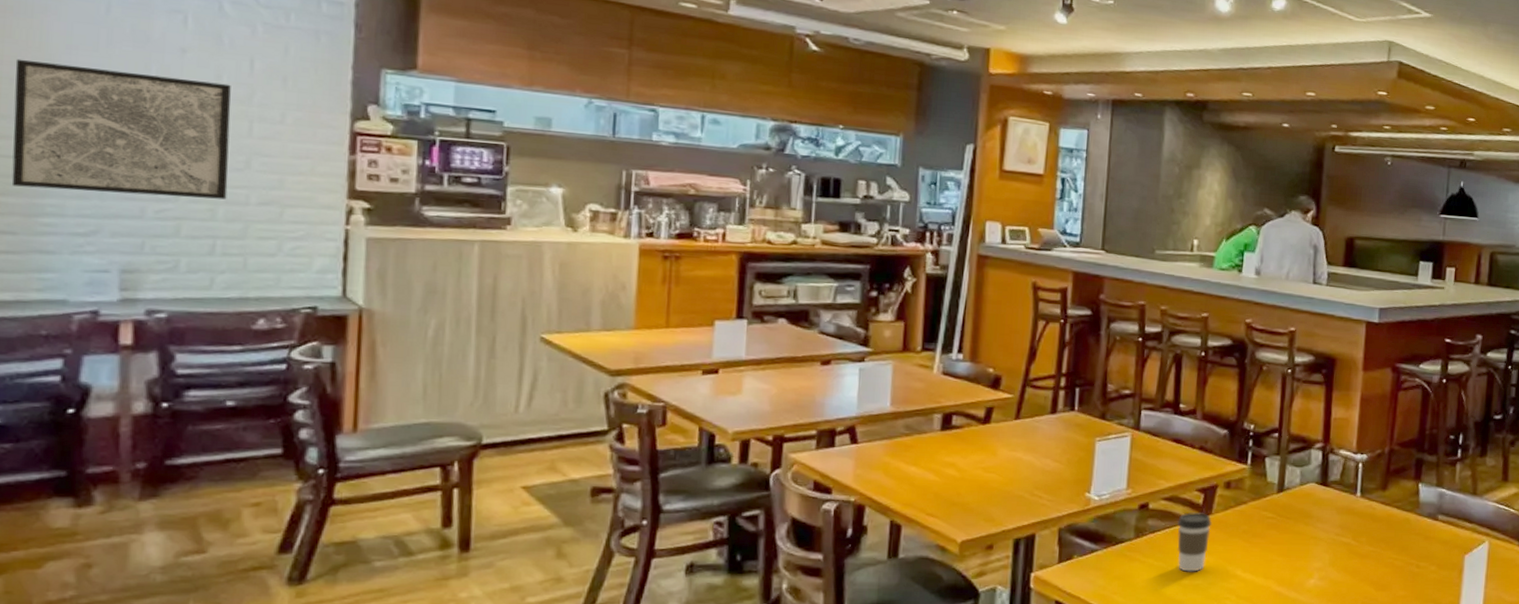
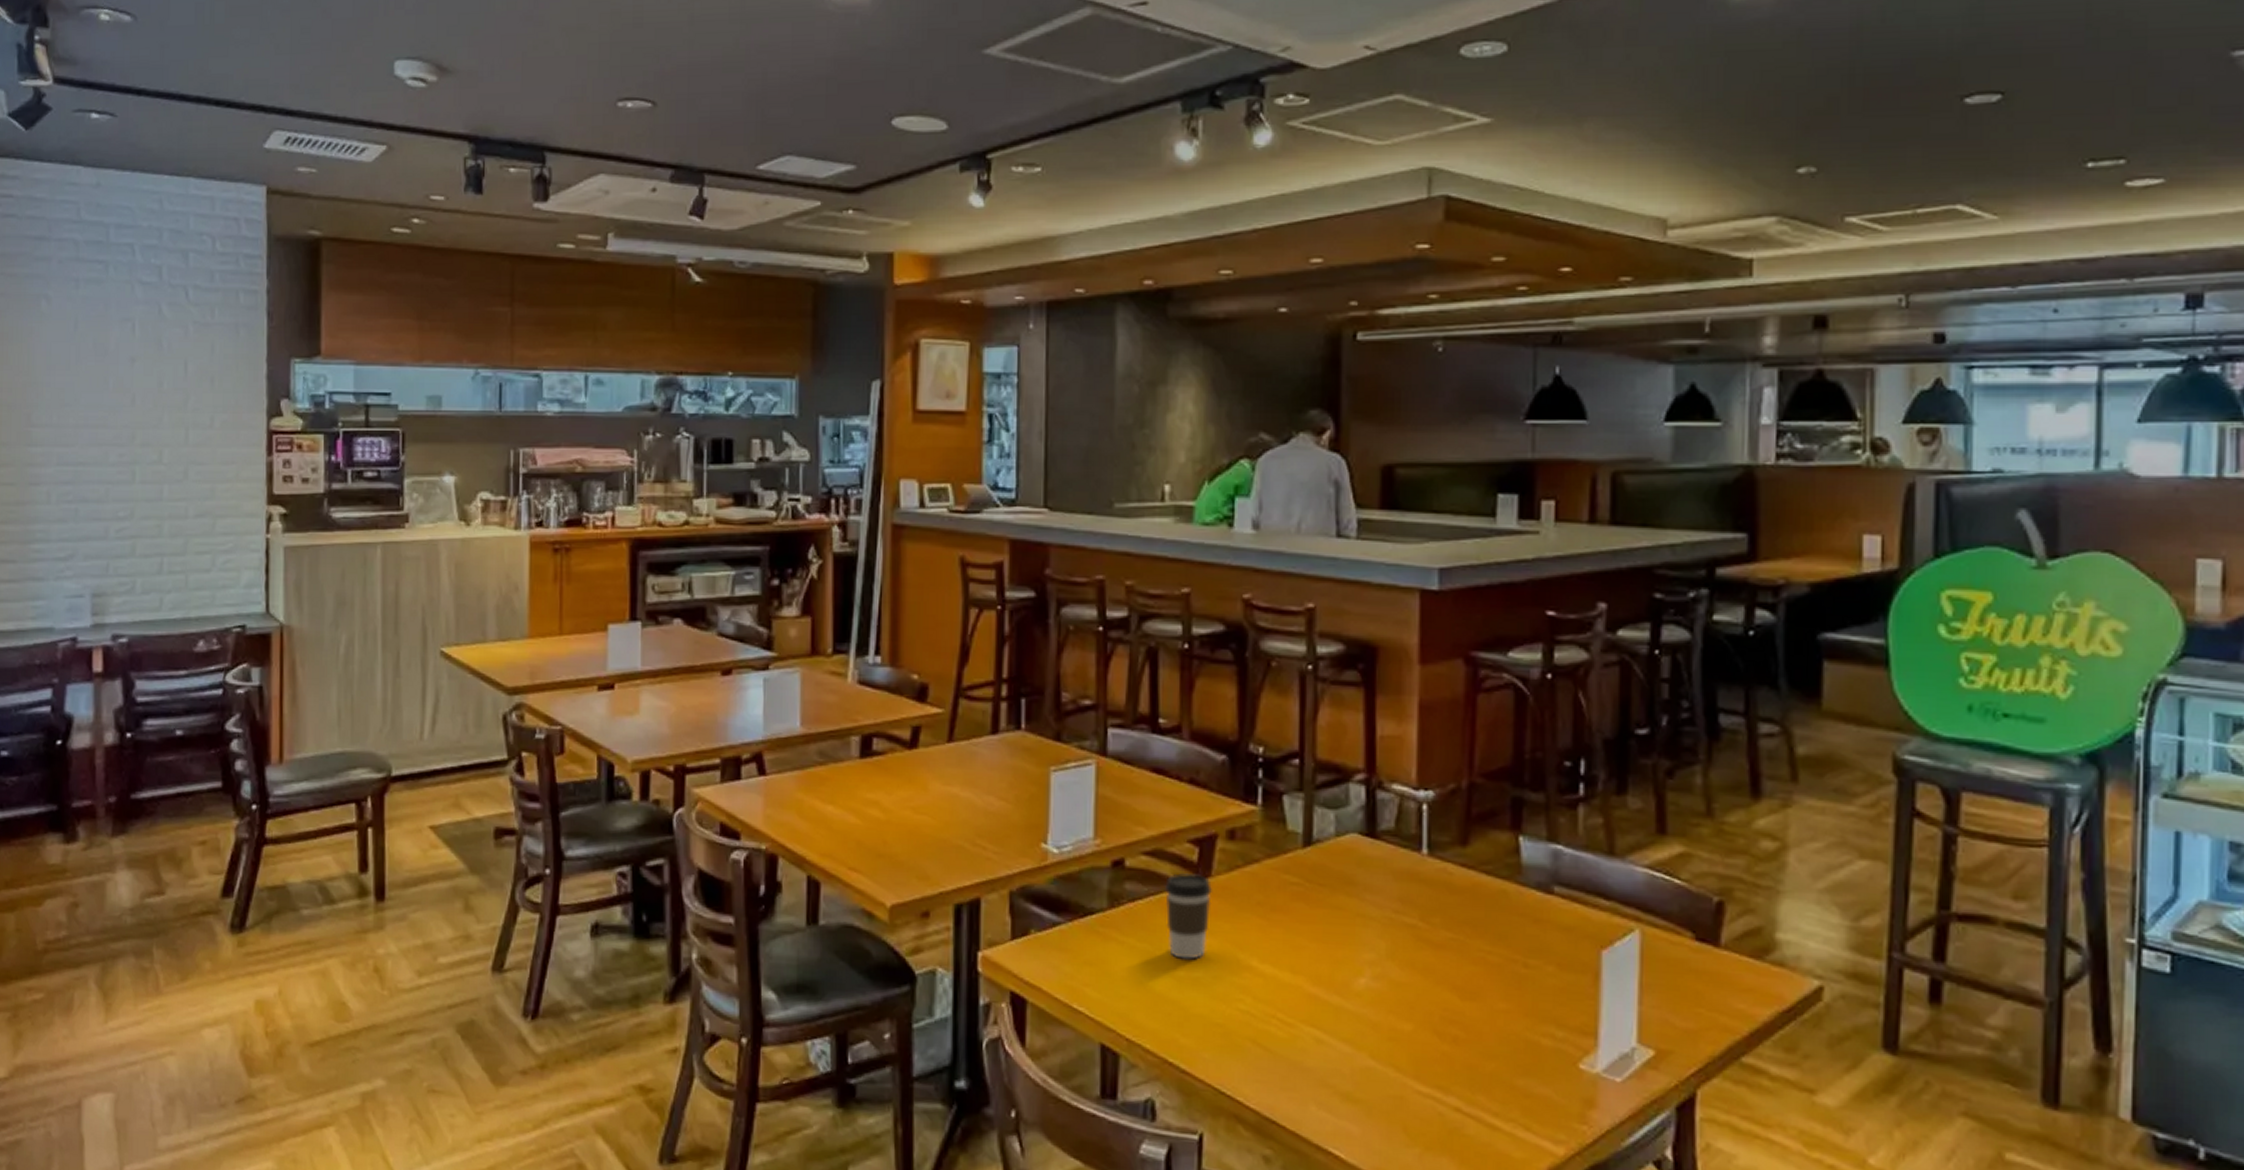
wall art: present [11,59,231,200] -> none [11,385,171,515]

